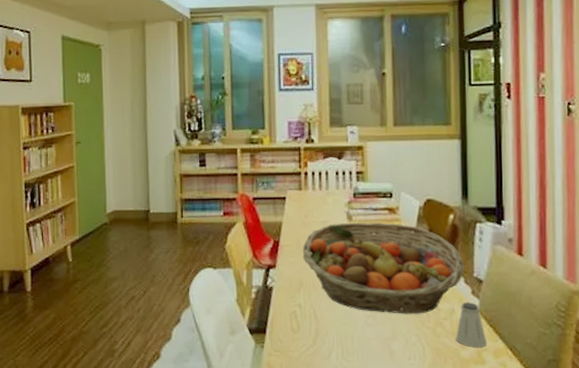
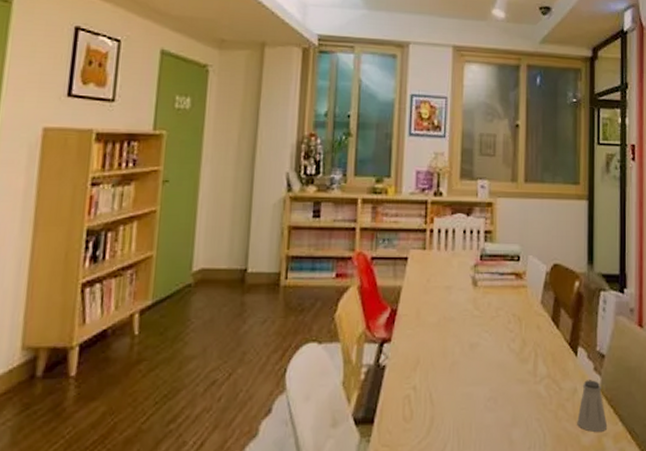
fruit basket: present [302,222,465,314] -> none [421,288,588,396]

